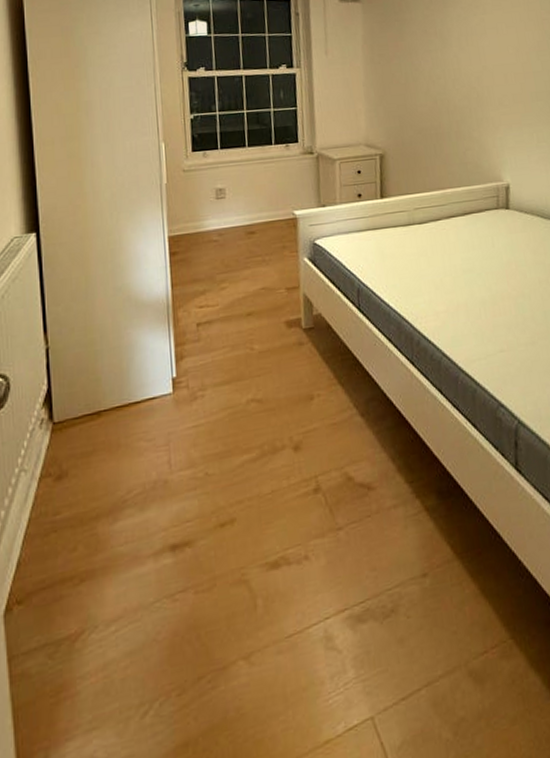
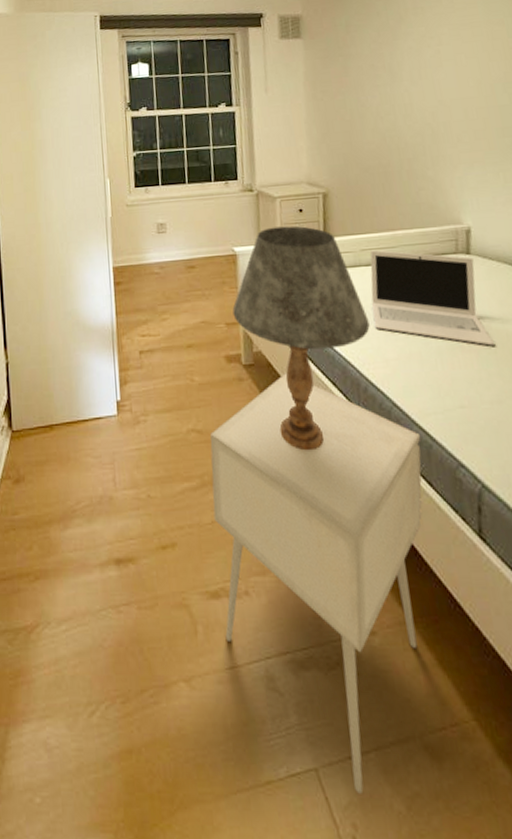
nightstand: none [270,333,468,732] -> present [210,373,422,794]
table lamp: none [293,187,422,409] -> present [232,225,370,451]
laptop: none [422,208,530,293] -> present [370,250,496,346]

